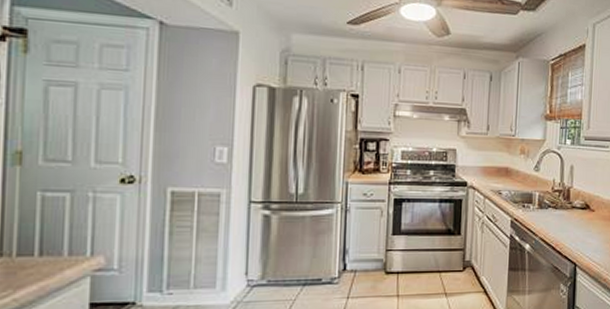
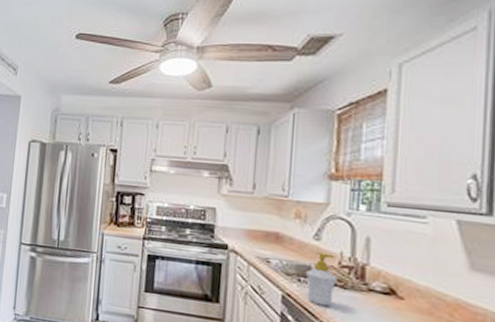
soap bottle: none [528,180,551,225] -> present [305,251,338,307]

